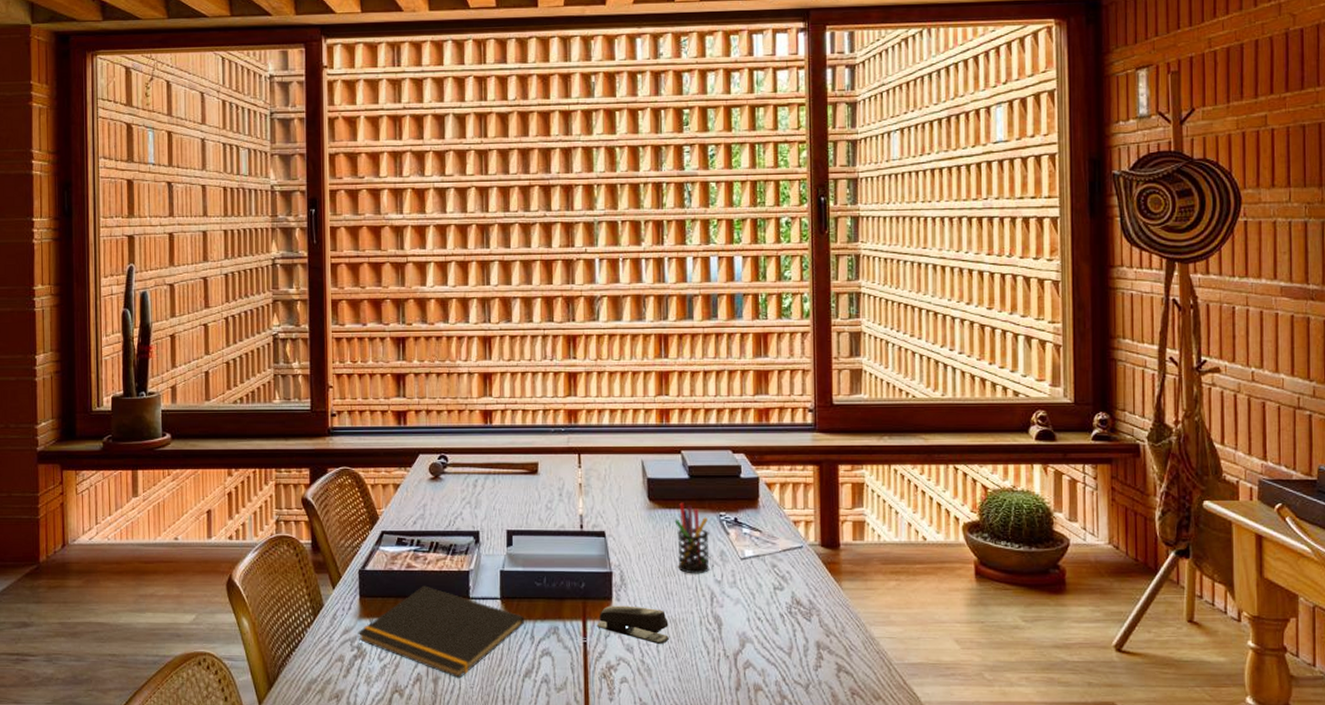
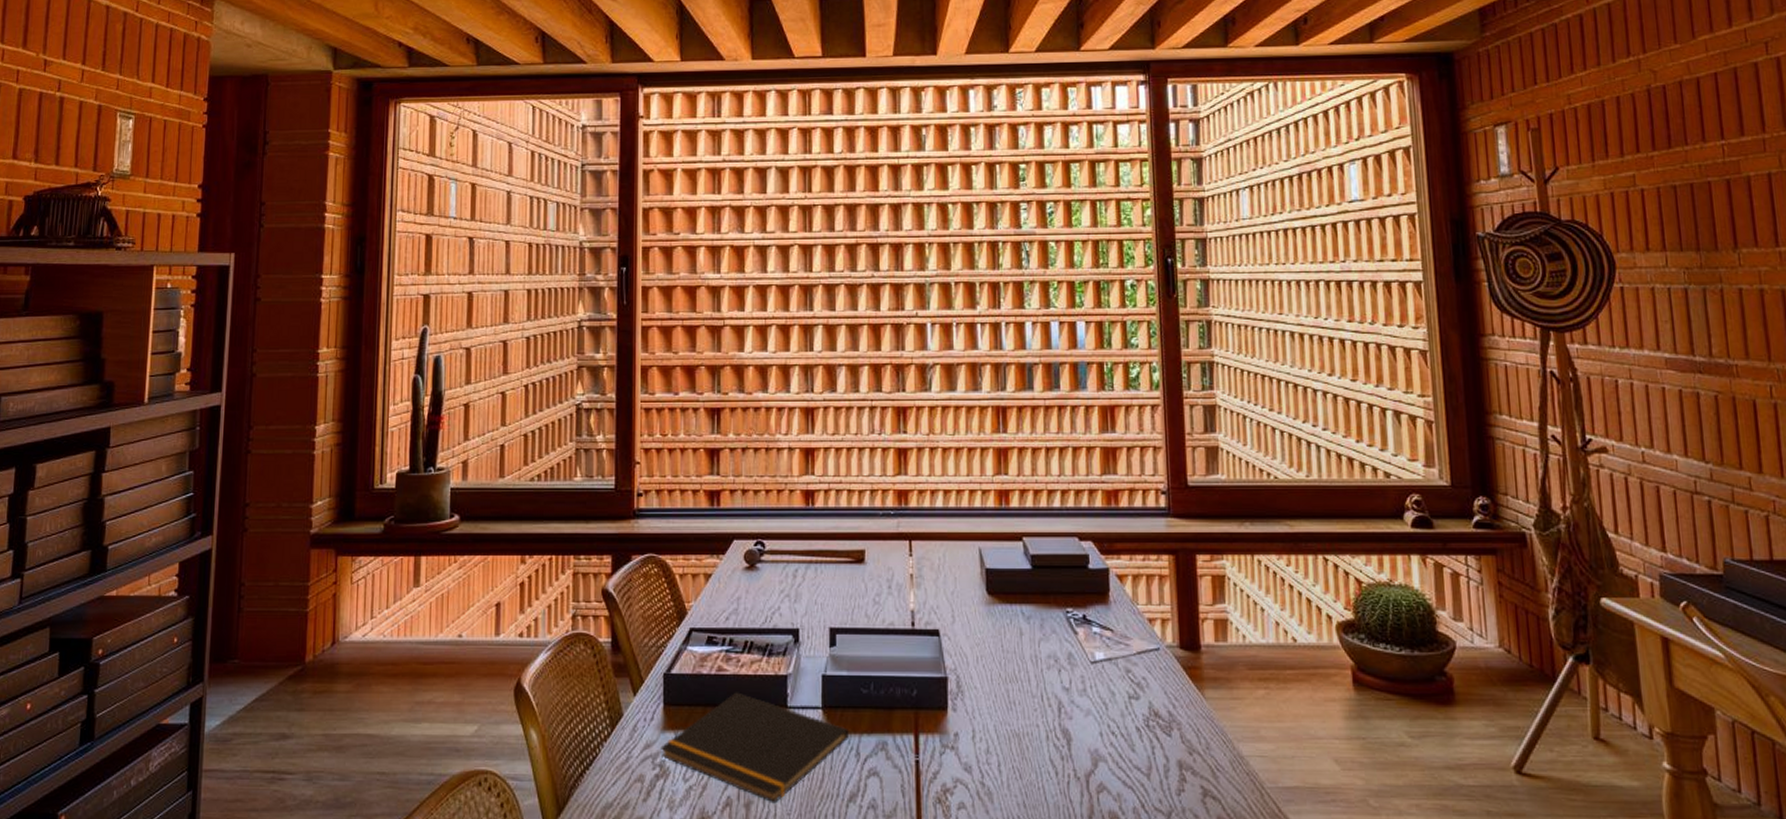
stapler: present [597,605,669,644] -> none [931,717,1012,762]
pen holder: present [674,502,710,574] -> none [1016,596,1057,680]

